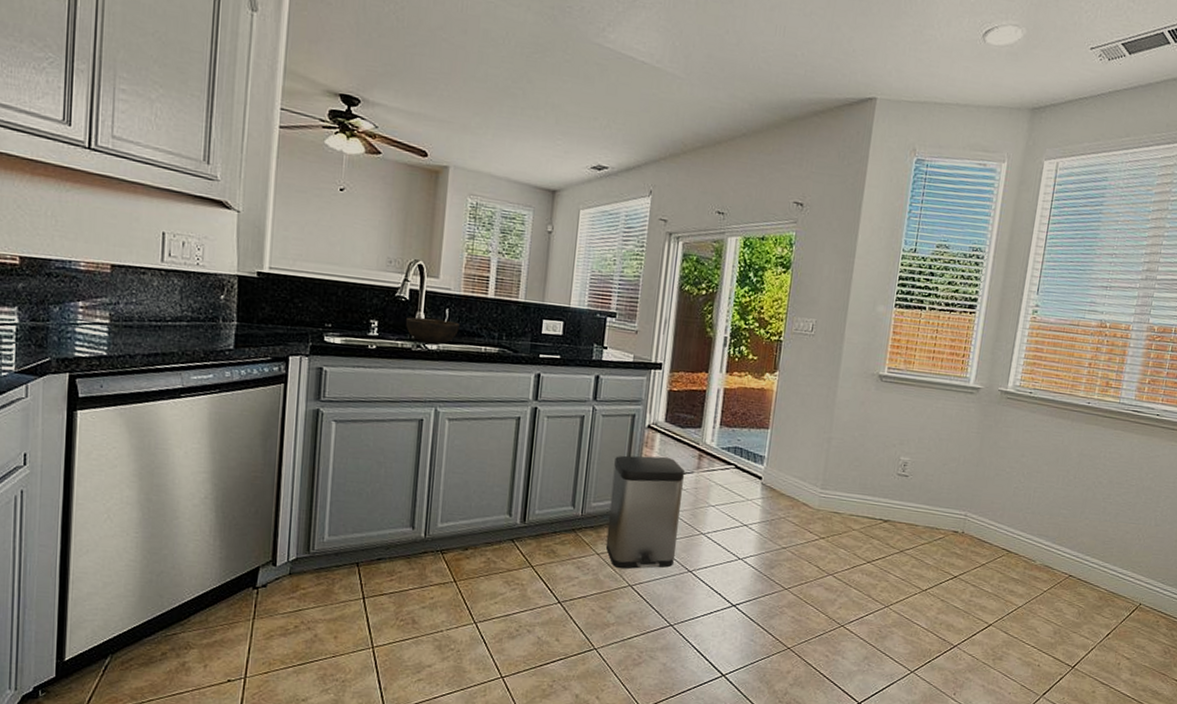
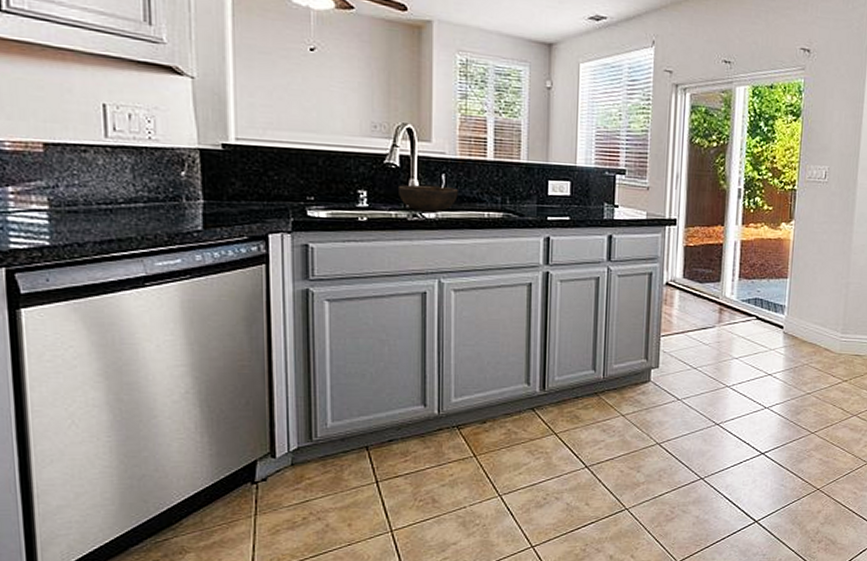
pedal bin: present [606,455,685,569] -> none [630,313,707,428]

